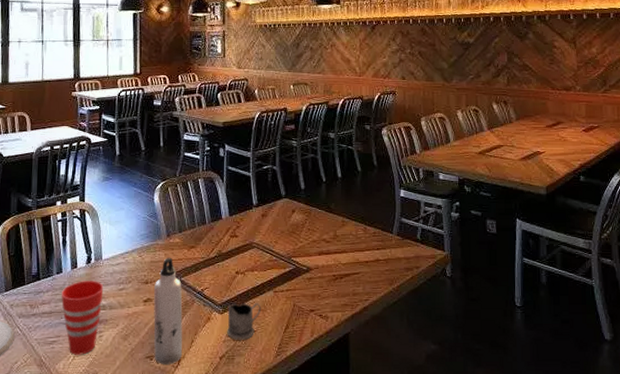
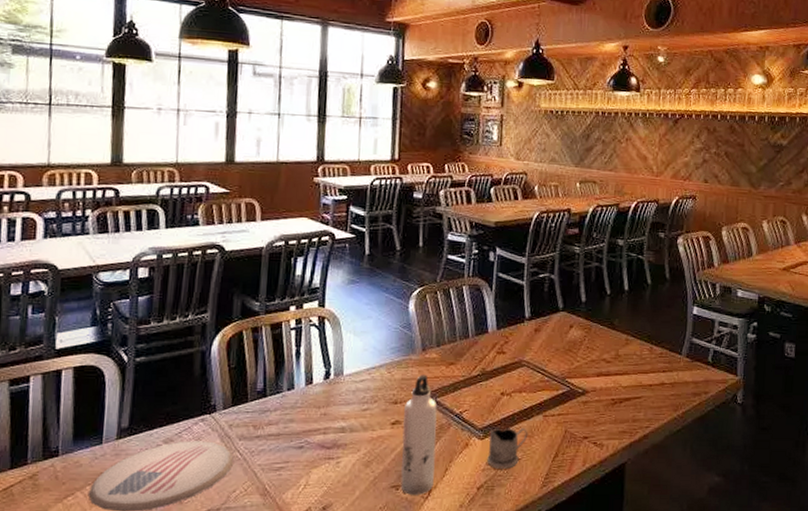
cup: present [61,281,104,355] -> none [292,399,344,483]

